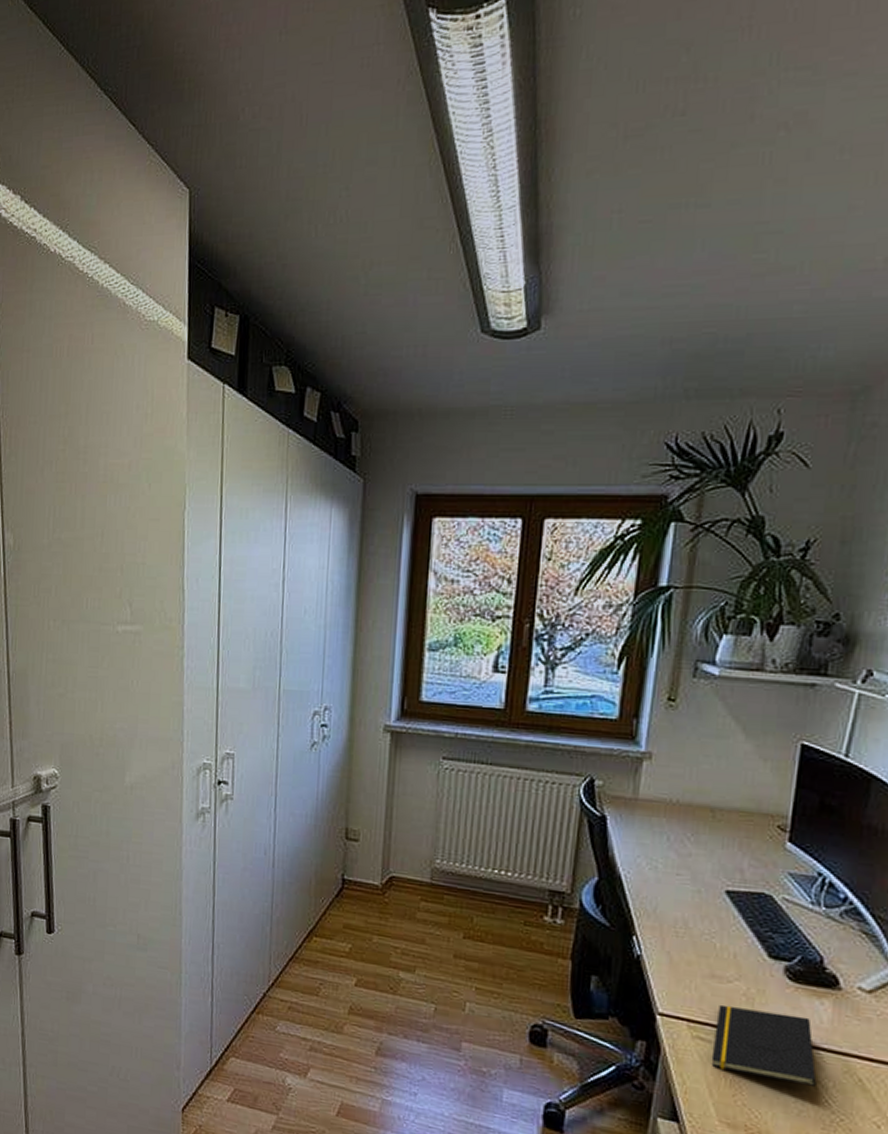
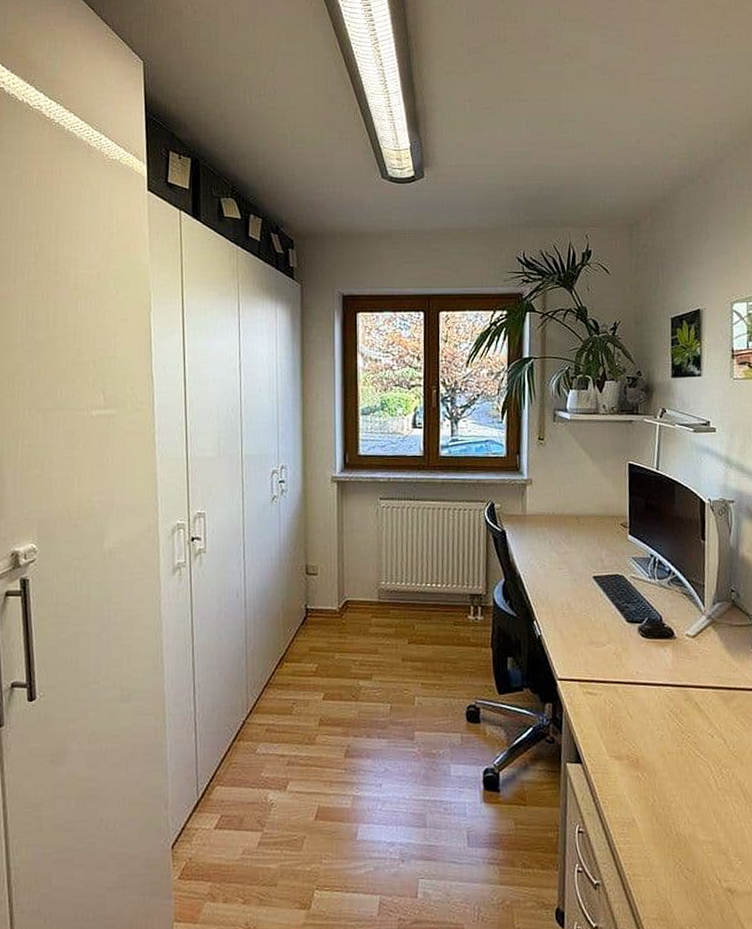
notepad: present [711,1004,817,1087] -> none [598,663,670,715]

